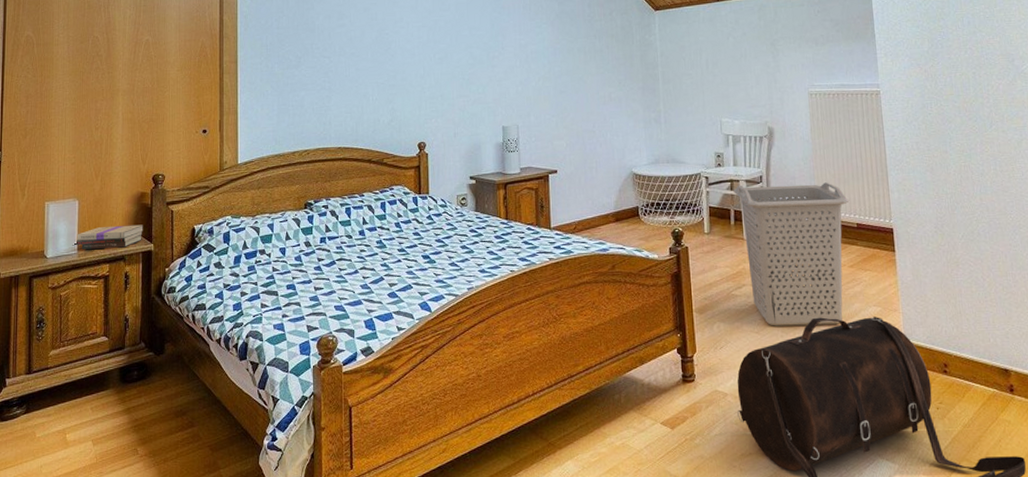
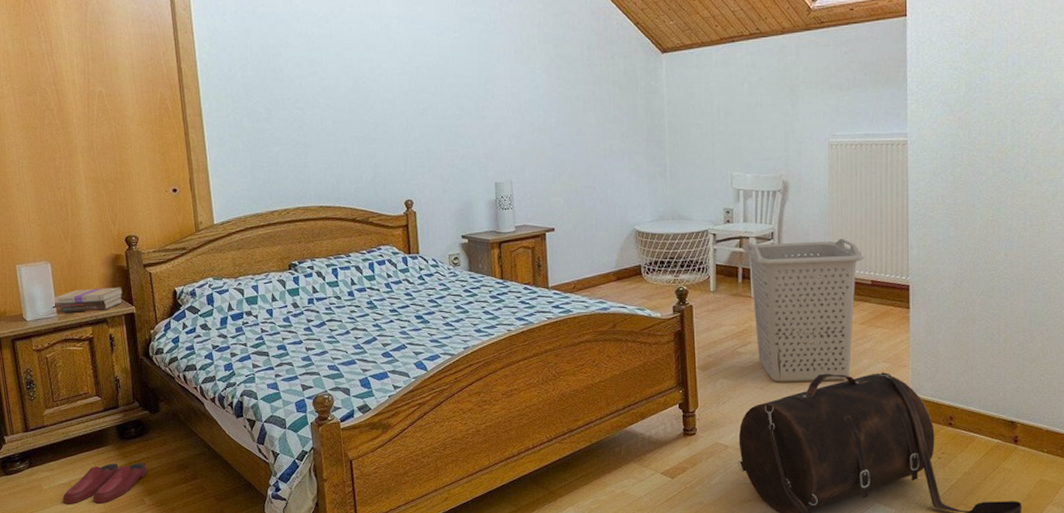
slippers: none [54,408,145,454] -> present [62,462,148,504]

